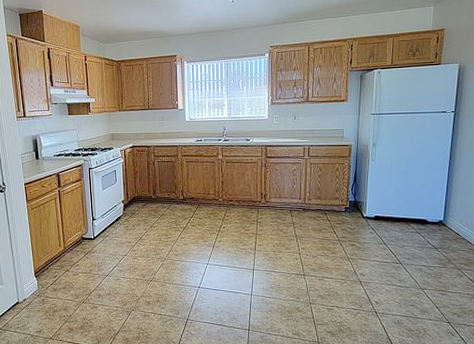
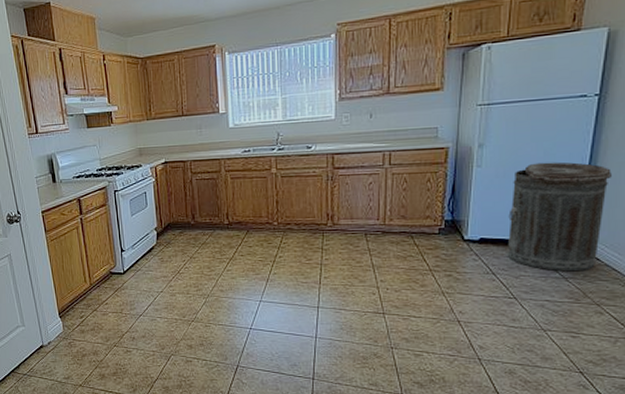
trash can: none [394,159,465,243] -> present [507,162,612,272]

